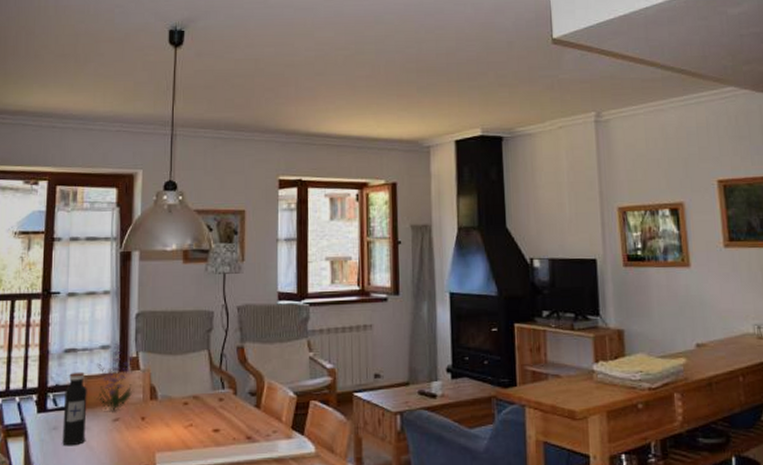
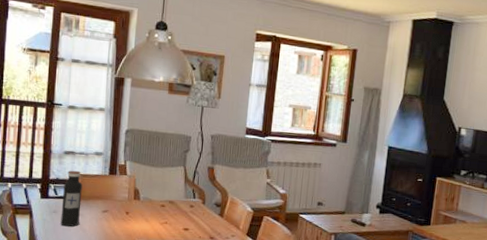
plant: present [94,342,135,411] -> none [87,151,122,204]

